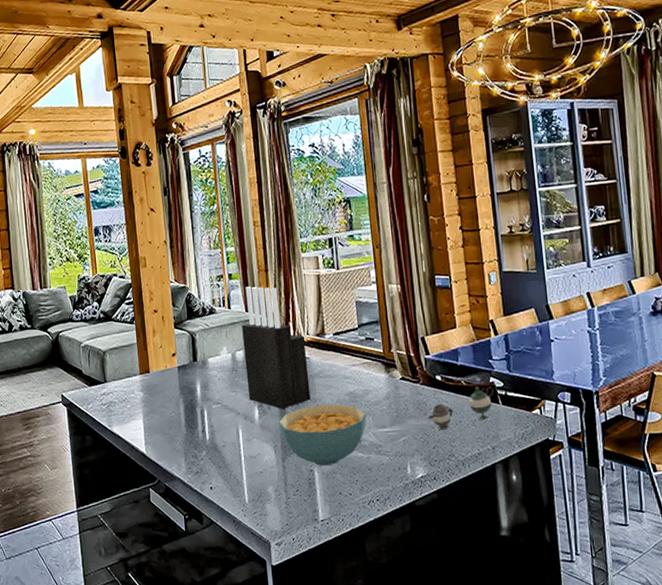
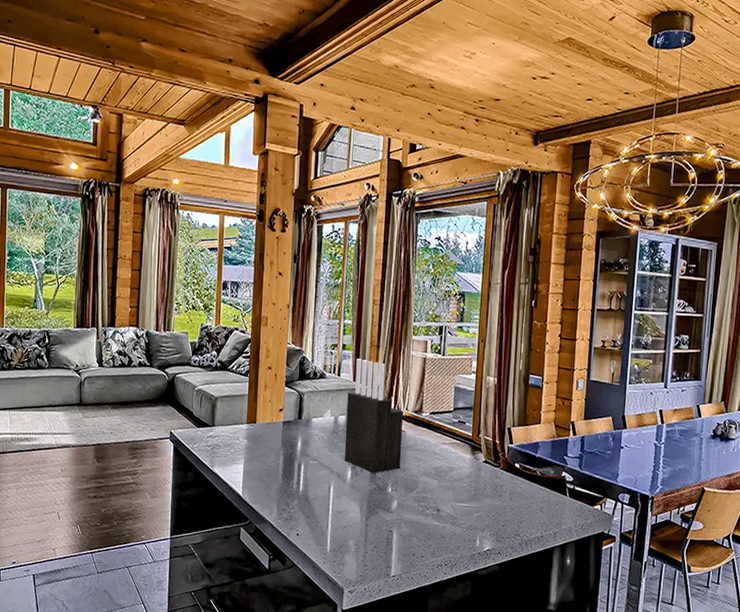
cereal bowl: present [278,404,367,466] -> none [367,474,448,529]
teapot: present [427,386,495,430] -> none [501,477,565,512]

